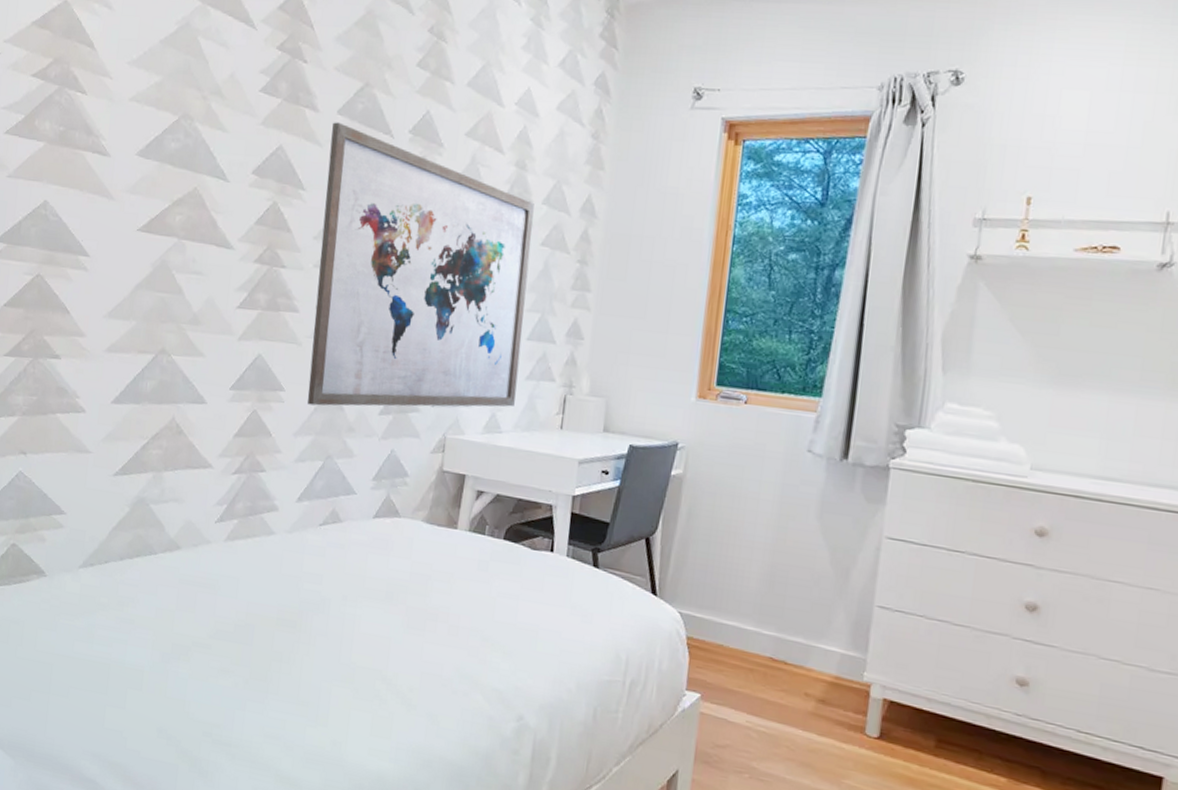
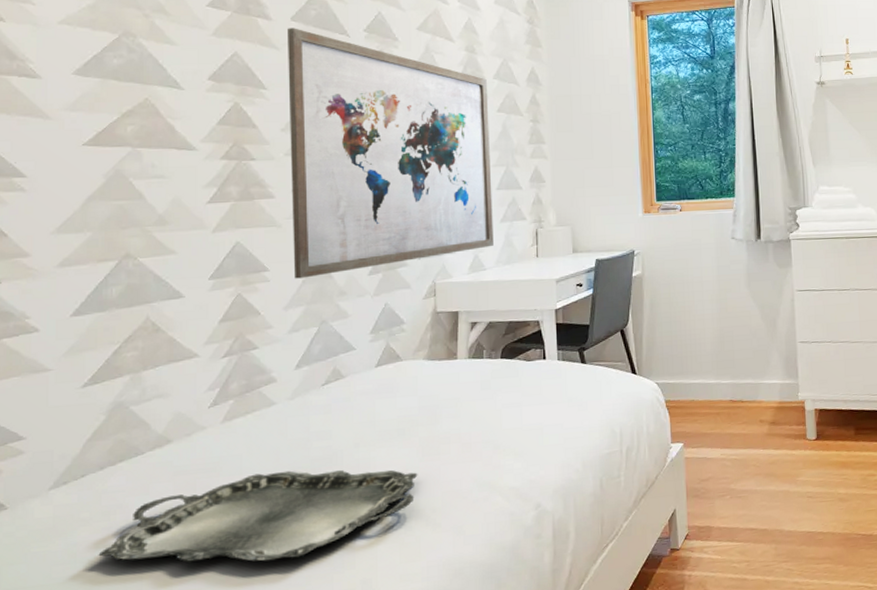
serving tray: none [111,601,400,699] -> present [98,469,418,563]

